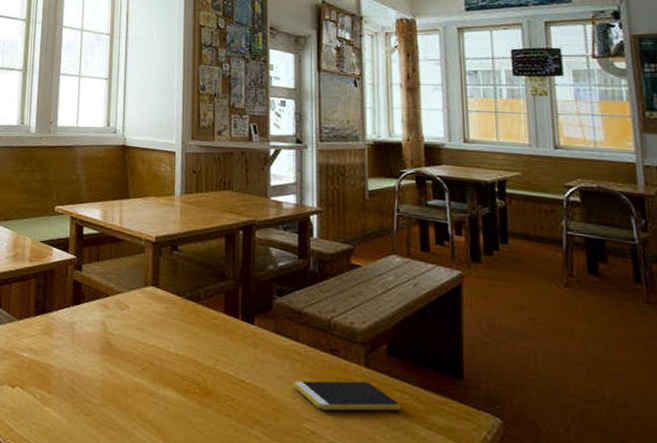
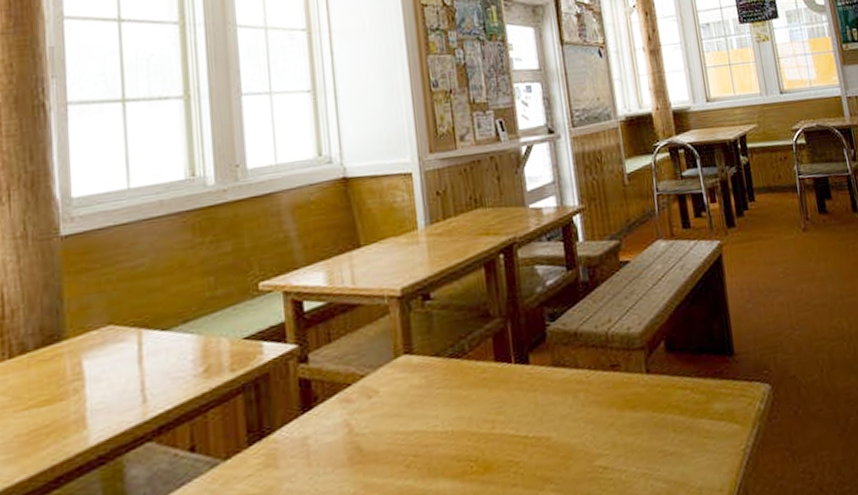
smartphone: present [293,381,400,411] -> none [579,389,684,439]

